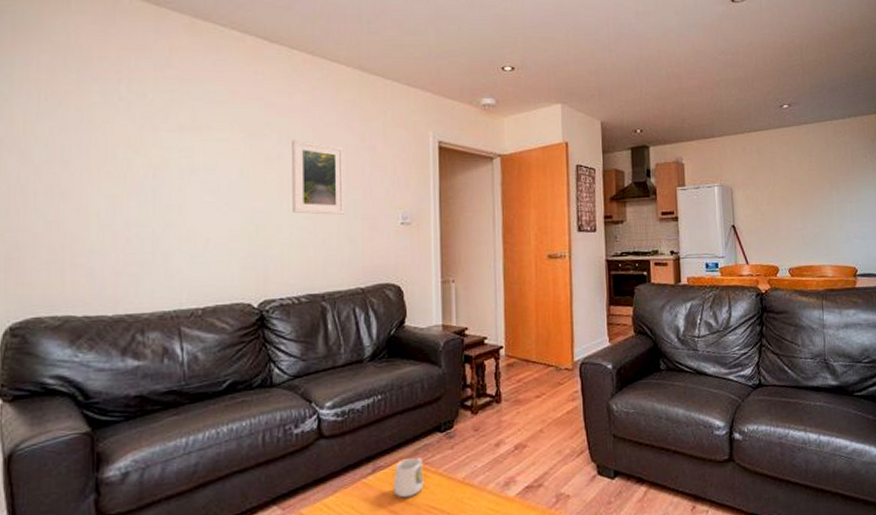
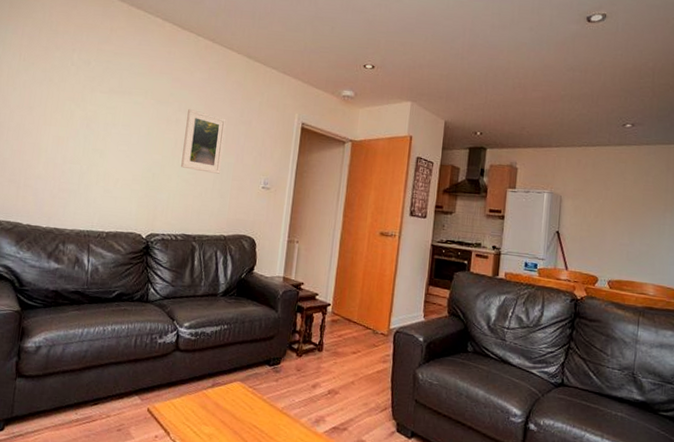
mug: present [393,457,424,498] -> none [225,381,253,414]

